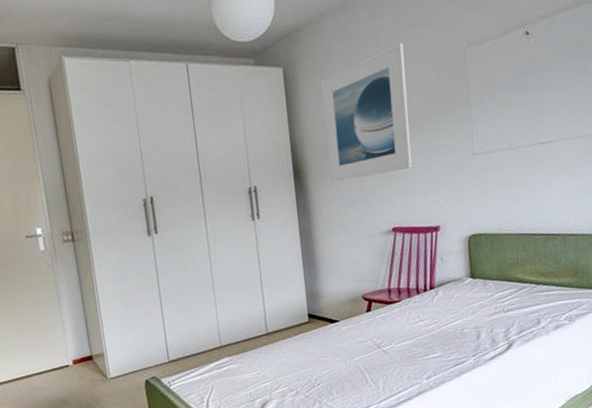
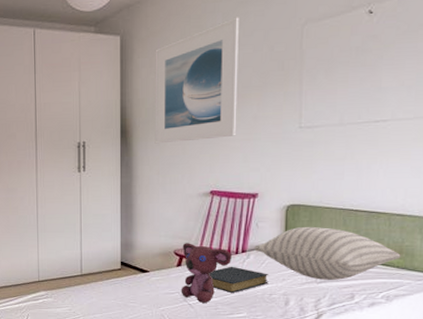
teddy bear: none [370,285,422,347] -> present [181,243,233,303]
hardback book: none [400,305,459,334] -> present [209,266,269,294]
pillow: none [442,254,578,309] -> present [254,226,401,280]

